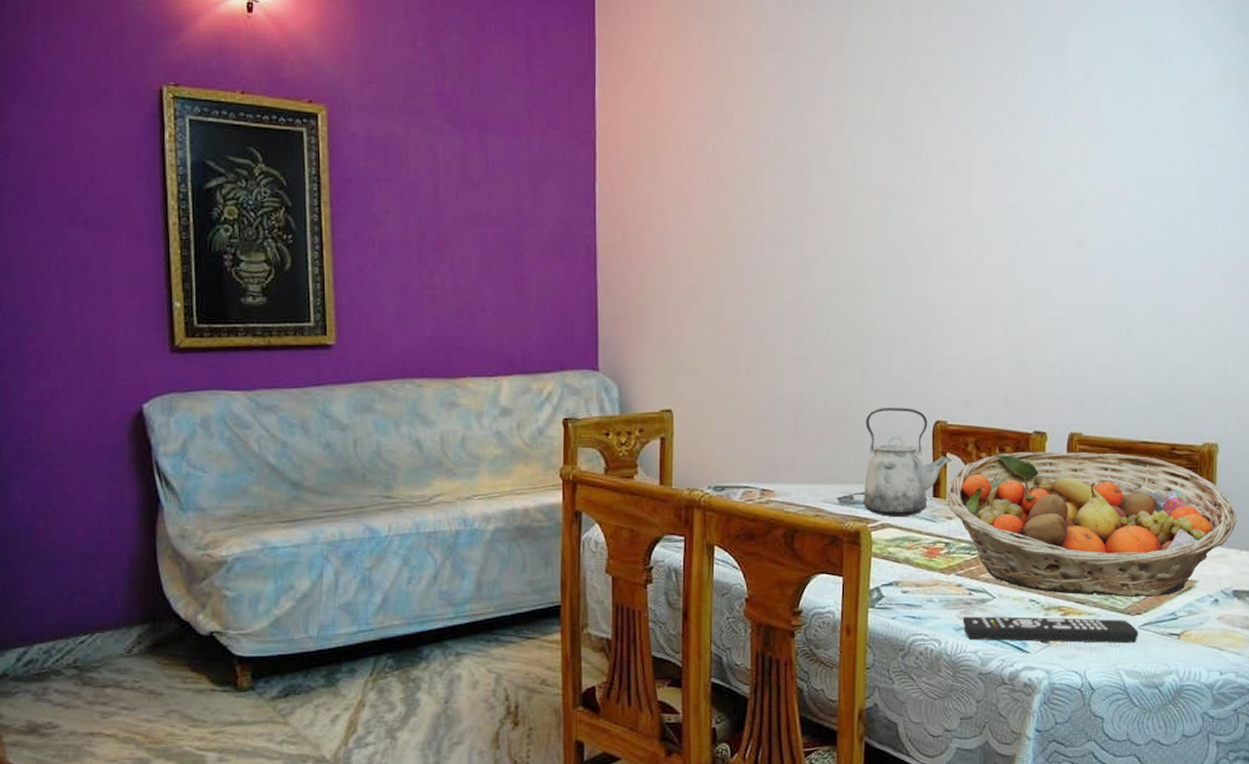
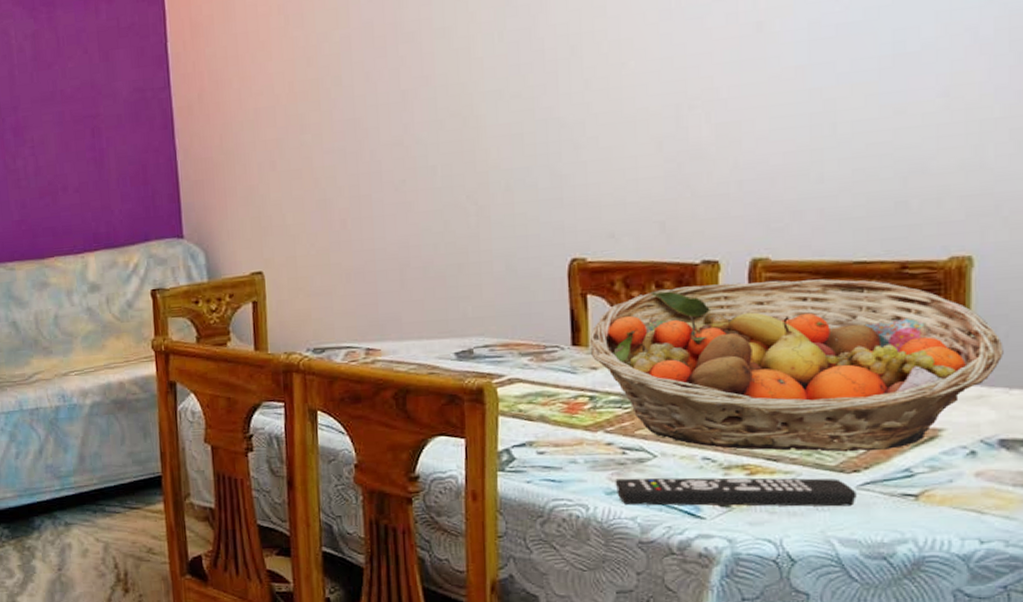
kettle: present [863,408,952,517] -> none [484,247,594,371]

